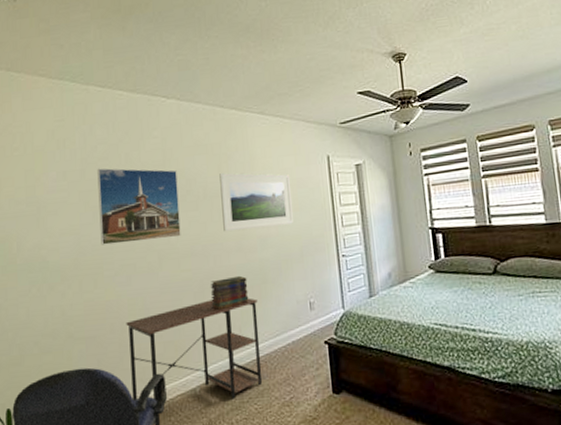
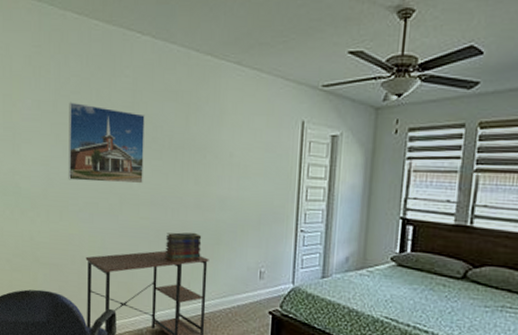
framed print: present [219,173,293,232] -> none [184,125,258,189]

